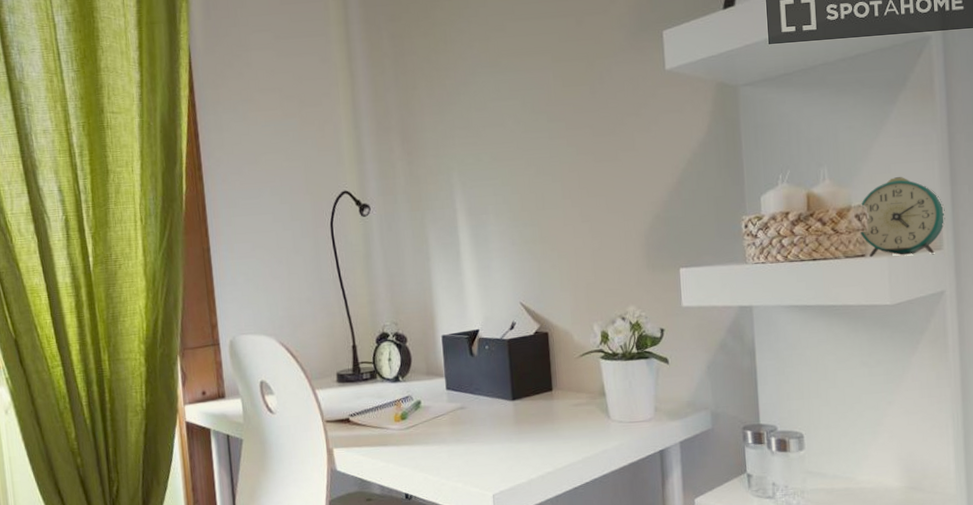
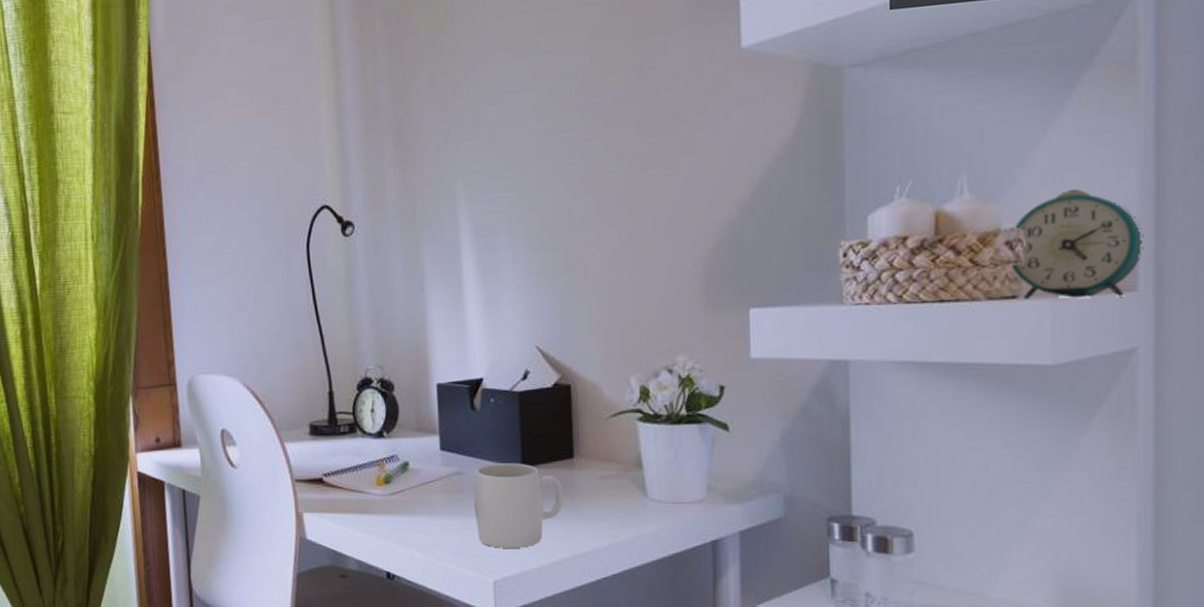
mug: none [474,397,546,468] -> present [473,463,564,548]

